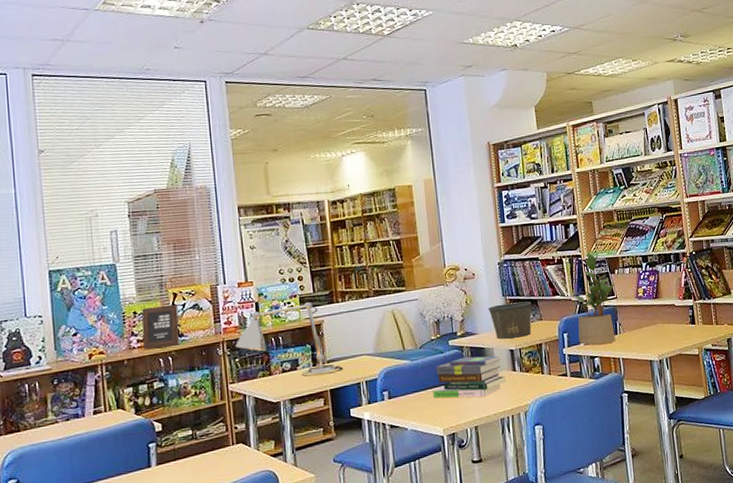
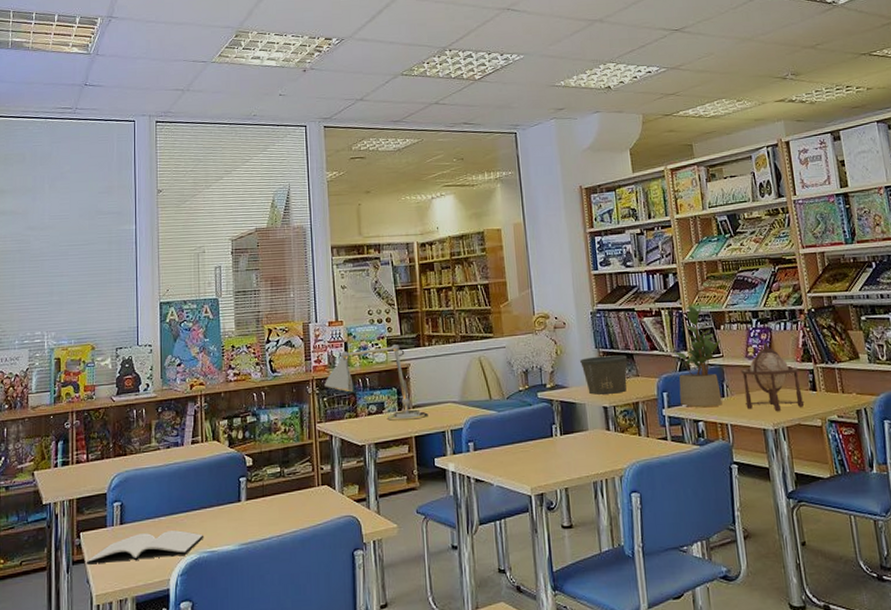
picture frame: present [141,304,180,350] -> none [239,340,273,384]
books: present [433,355,506,399] -> none [520,411,599,457]
globe: none [632,284,685,345] -> present [741,343,805,412]

